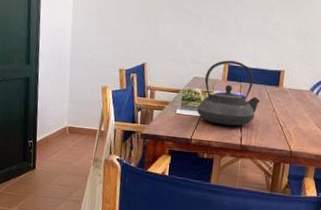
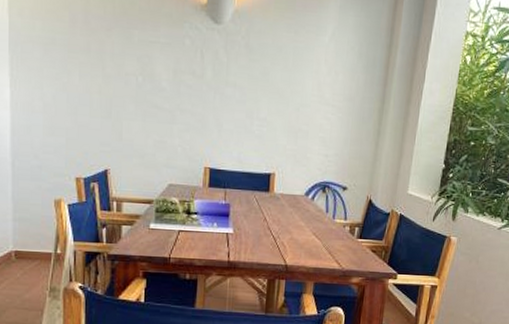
teapot: present [197,60,261,126] -> none [175,163,249,240]

